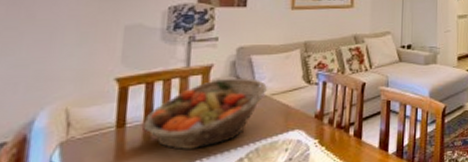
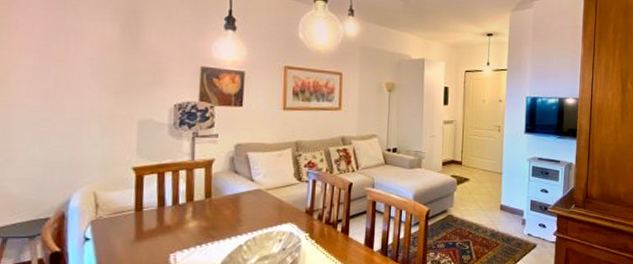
fruit basket: present [143,78,267,150] -> none [157,172,262,234]

